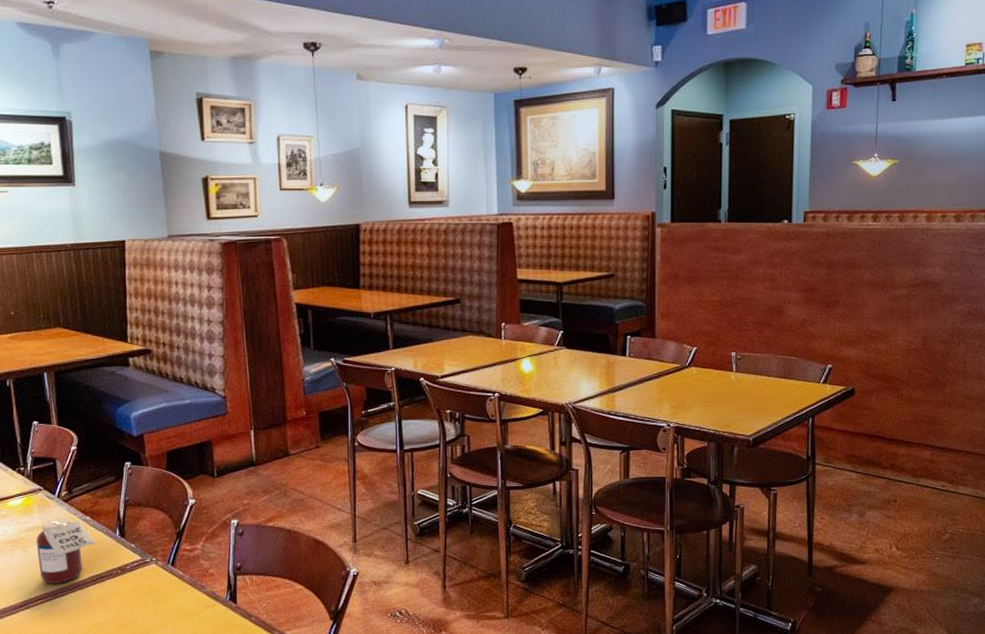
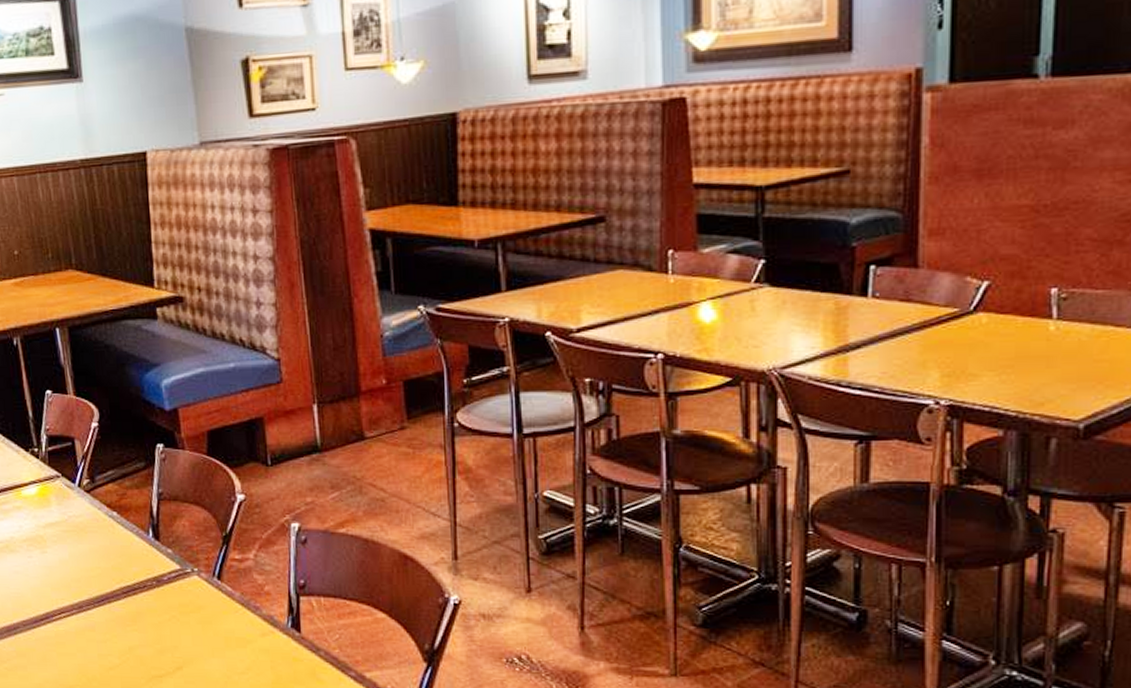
jar: present [36,517,96,584] -> none [55,511,126,594]

